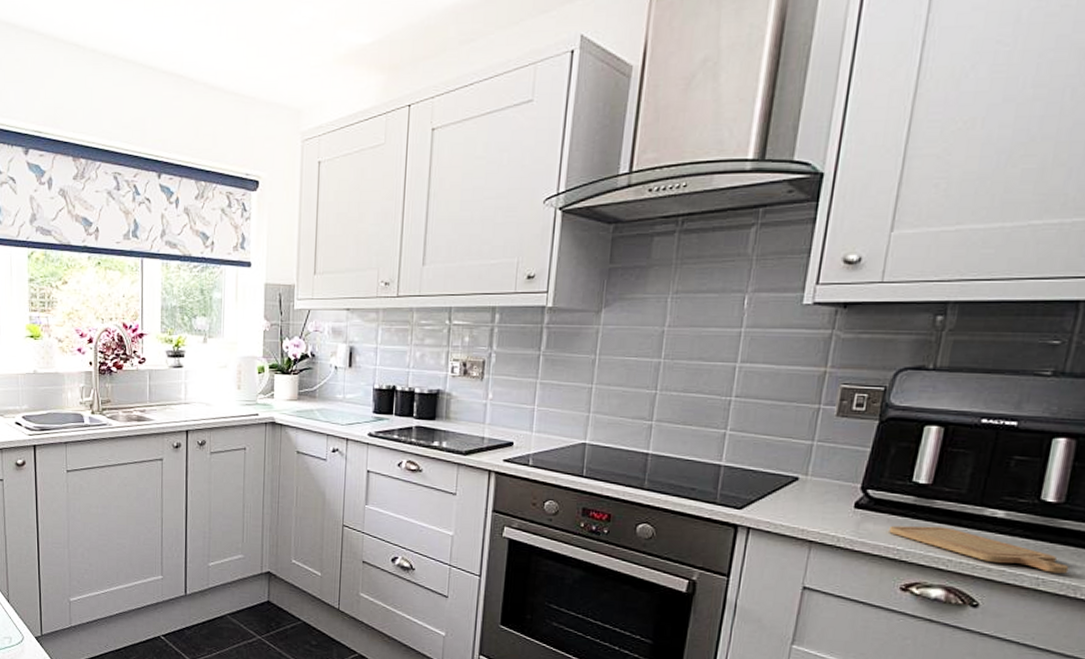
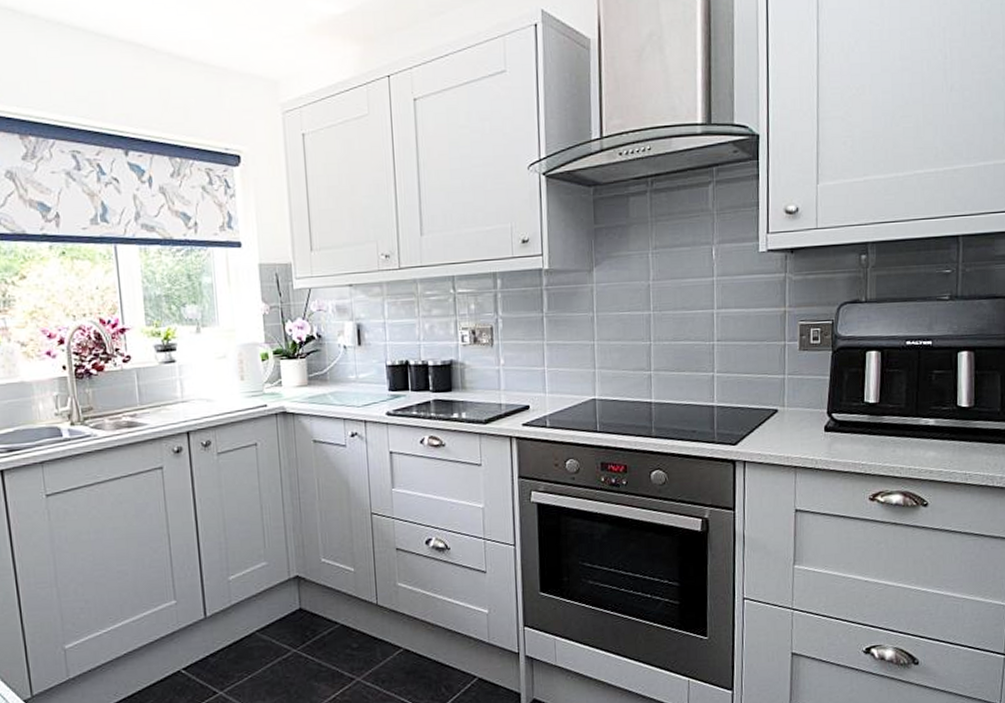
chopping board: present [889,525,1069,574] -> none [853,439,986,468]

